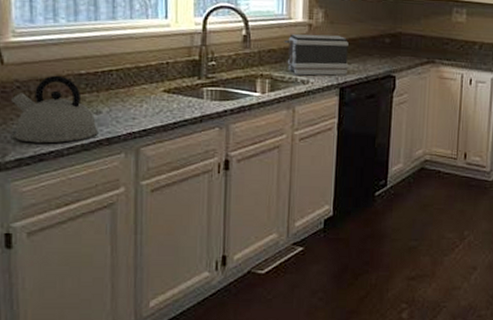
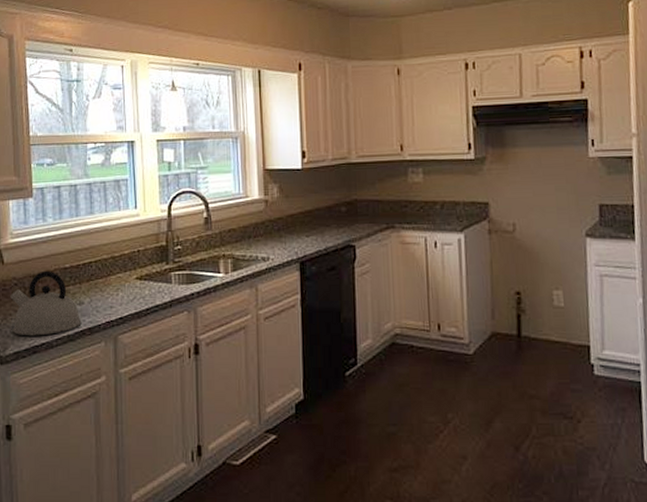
toaster: present [283,34,349,76] -> none [242,209,307,253]

